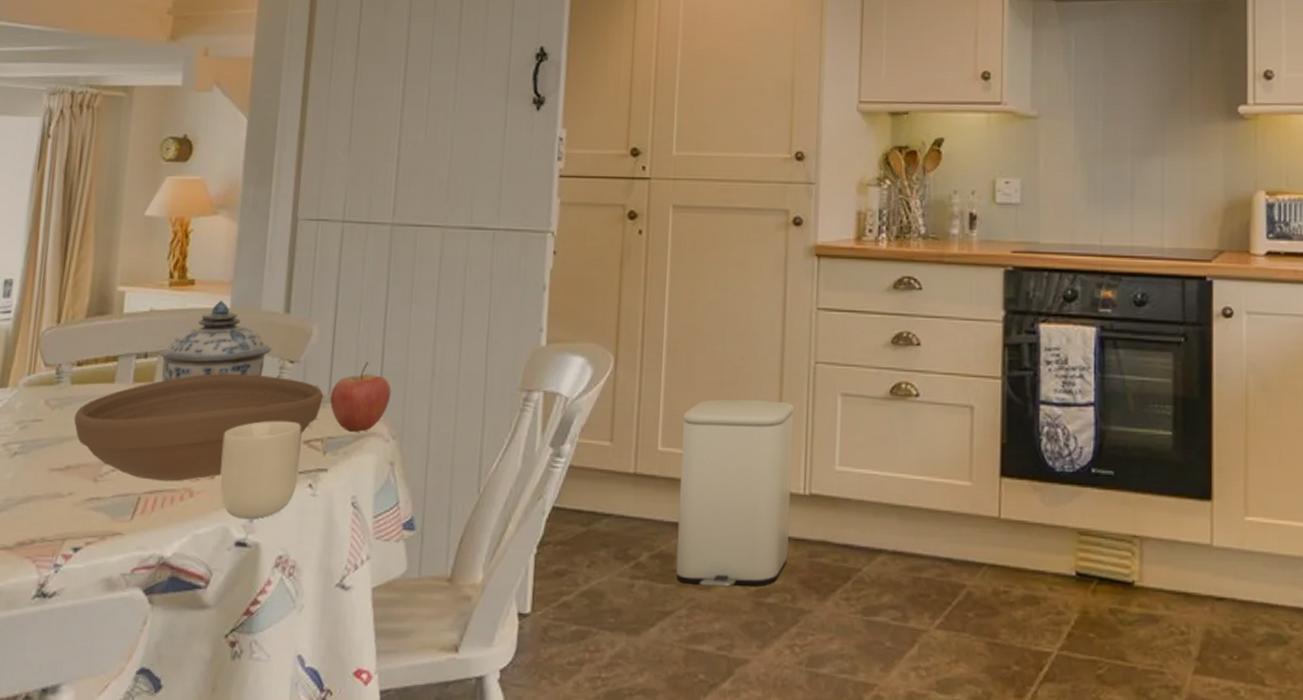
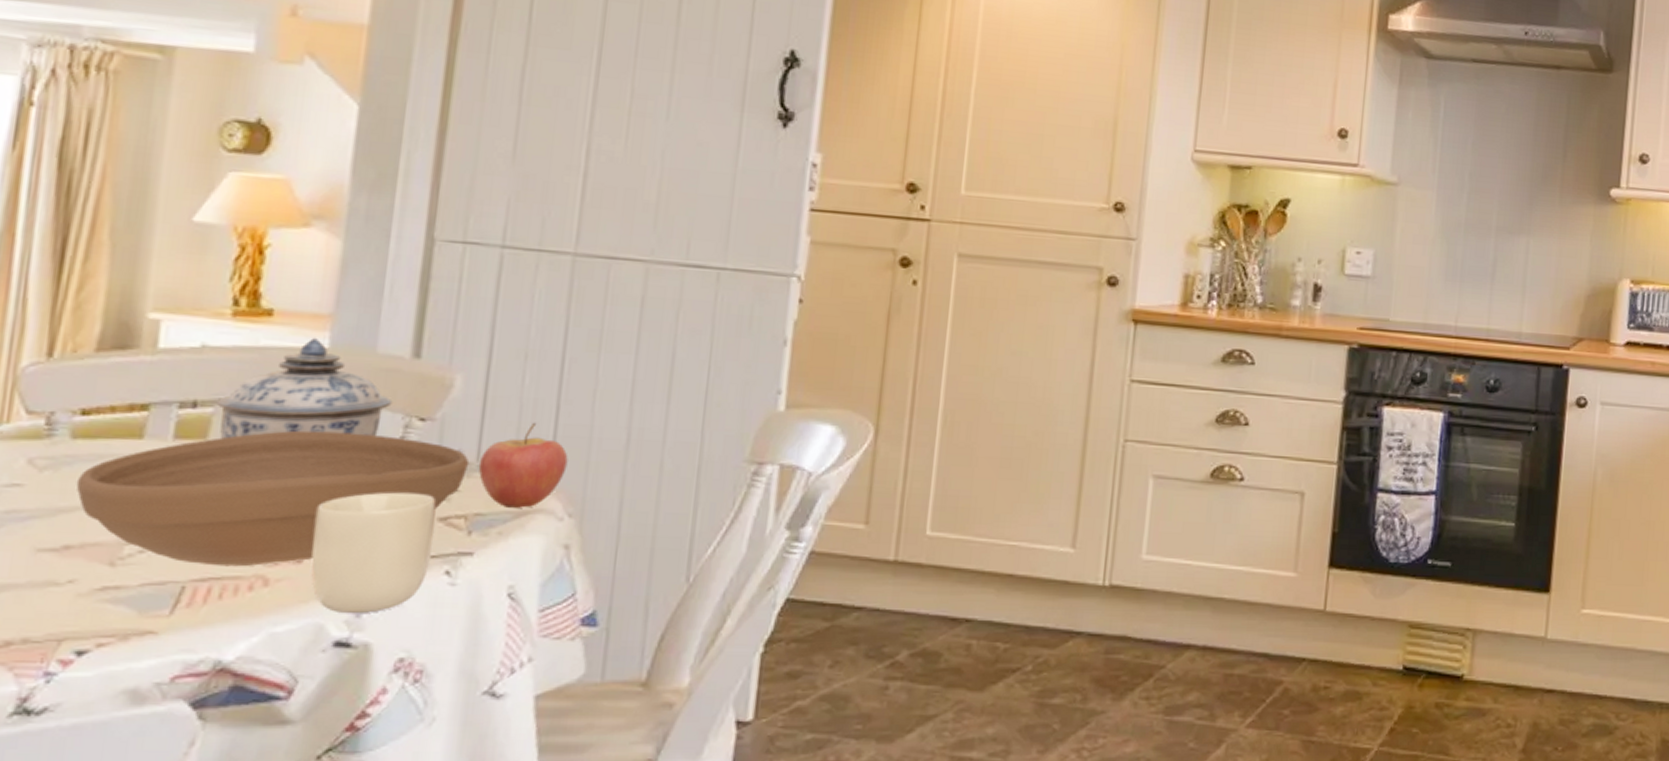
pedal bin: present [676,399,795,588] -> none [942,478,1097,688]

